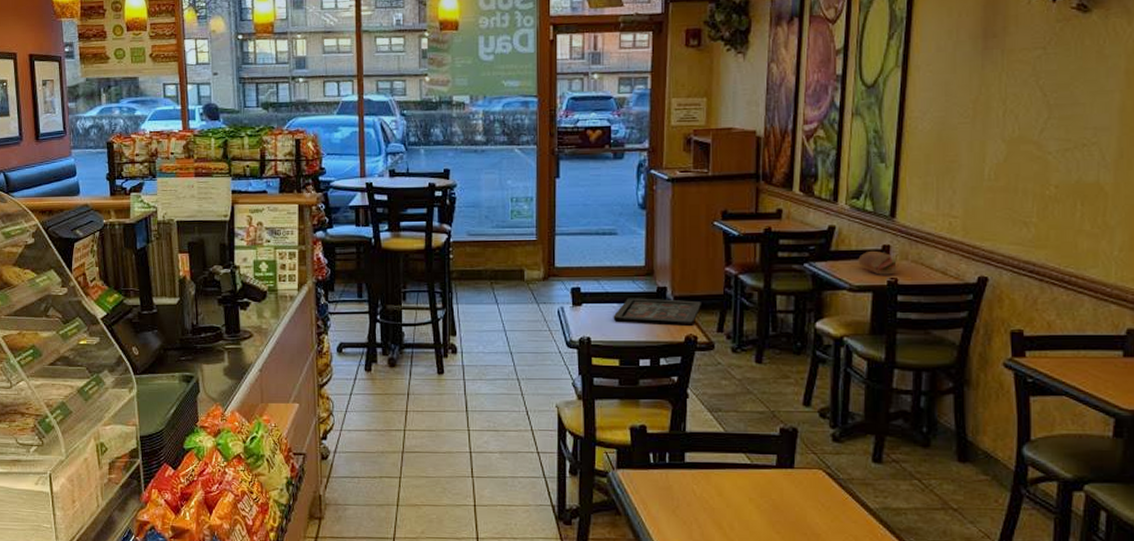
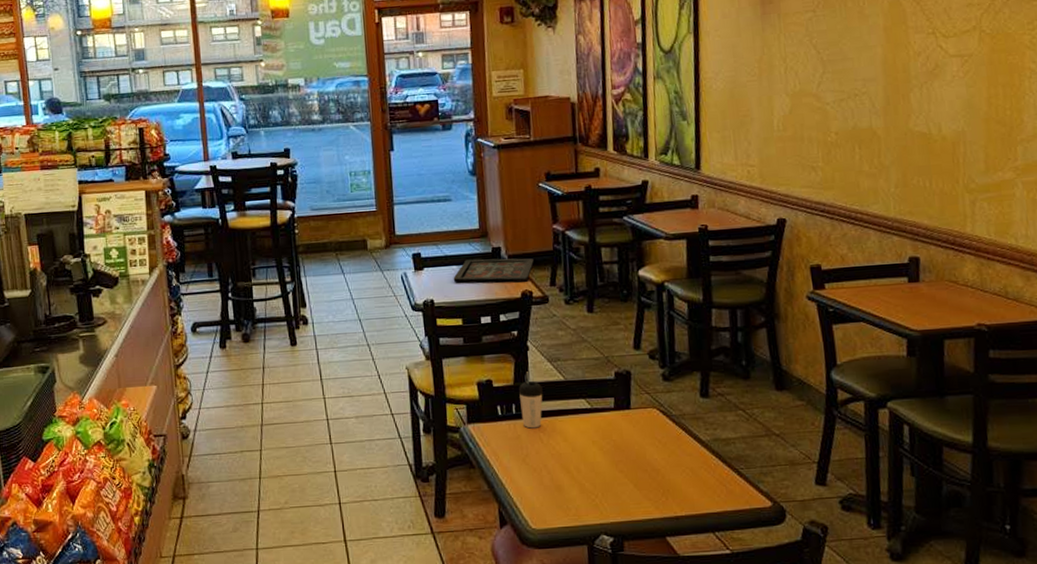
beverage cup: none [673,420,700,480] -> present [518,372,543,429]
sandwich: present [858,250,897,275] -> none [671,200,706,223]

